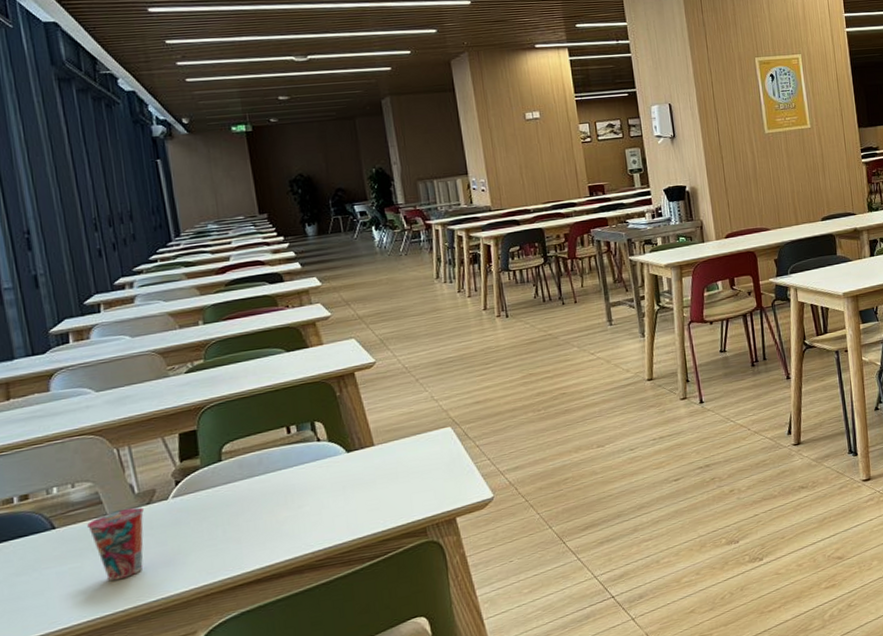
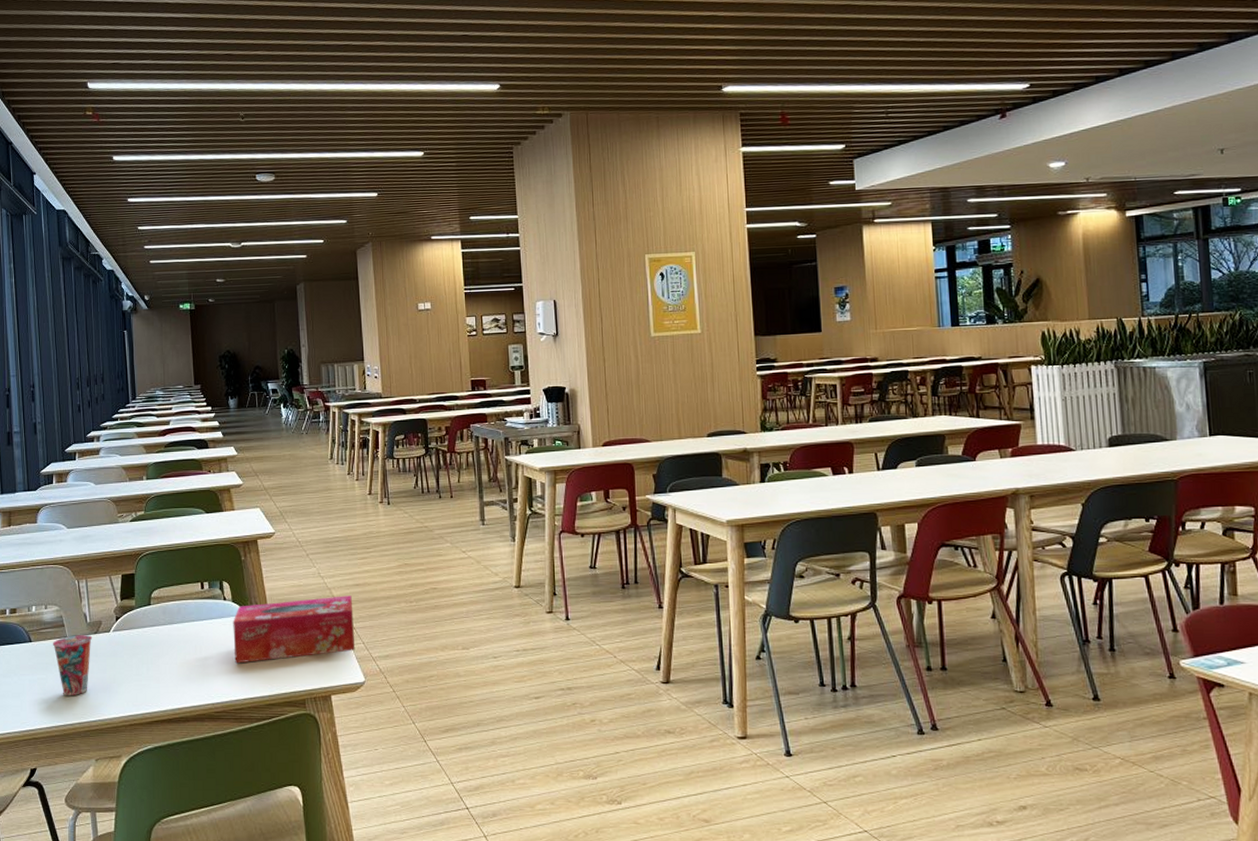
tissue box: none [331,414,480,506] -> present [233,595,356,664]

